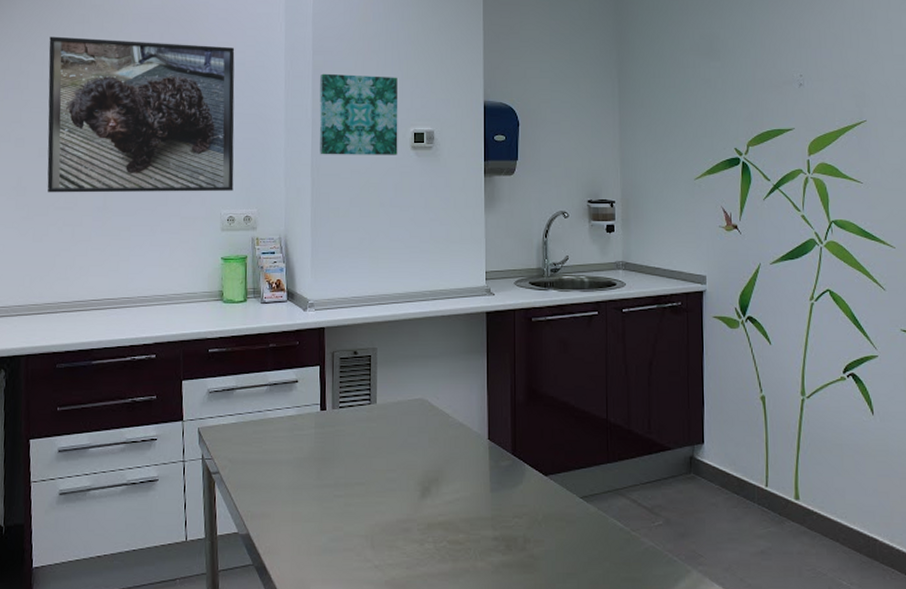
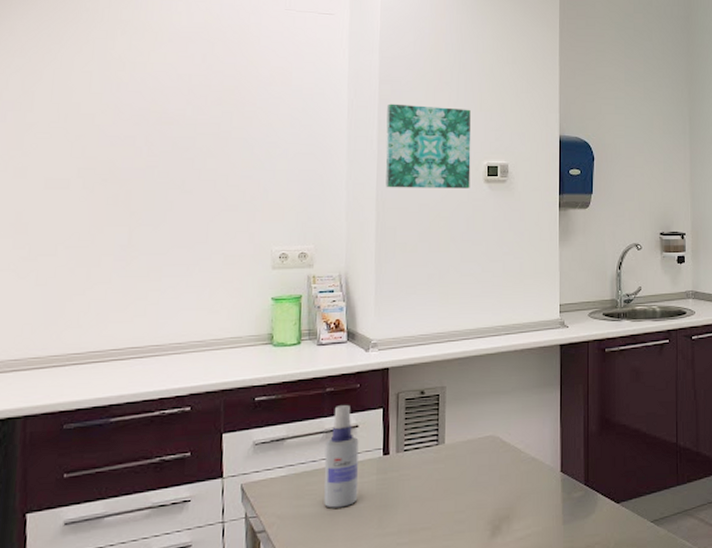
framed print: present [47,36,235,193] -> none [55,53,291,230]
spray bottle: none [268,360,299,457] -> present [324,404,359,508]

